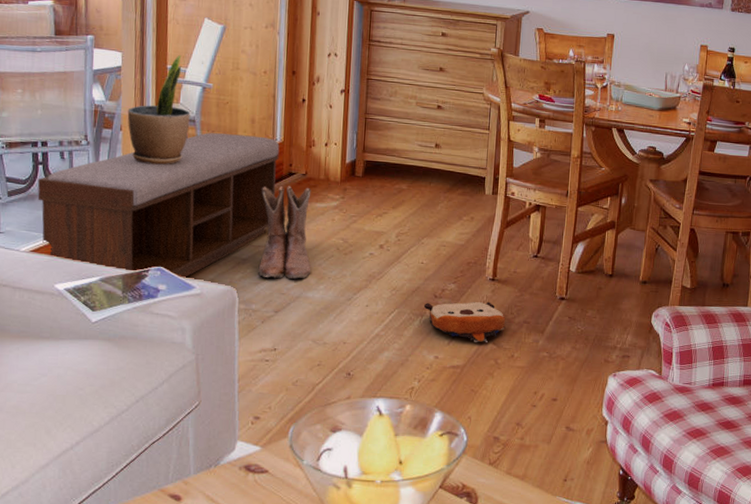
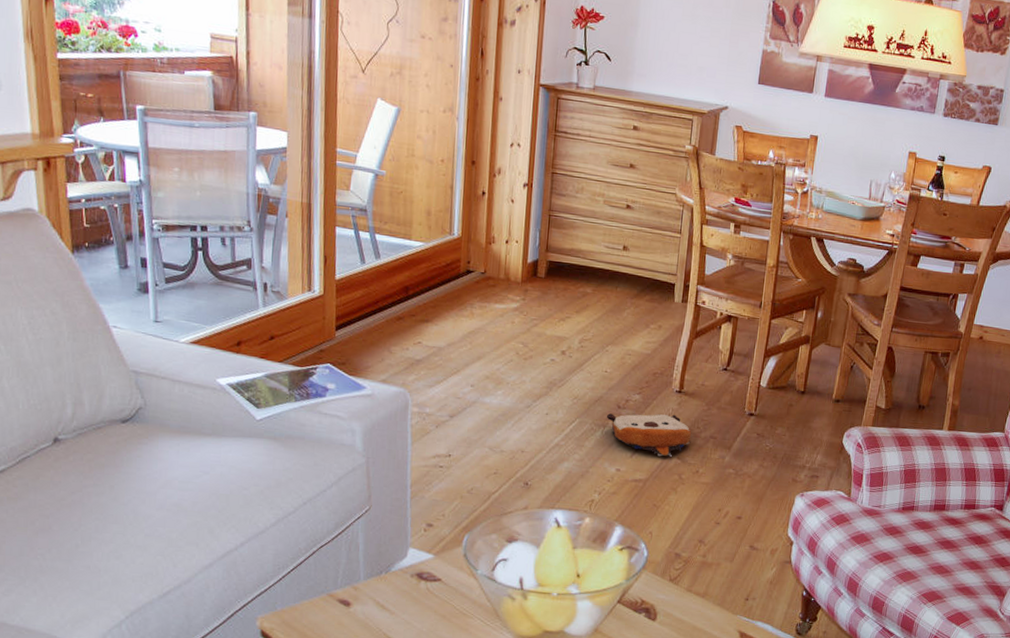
bench: present [37,133,280,279] -> none [197,223,457,378]
potted plant: present [127,55,191,165] -> none [293,138,362,257]
boots: present [258,186,311,280] -> none [432,284,490,384]

